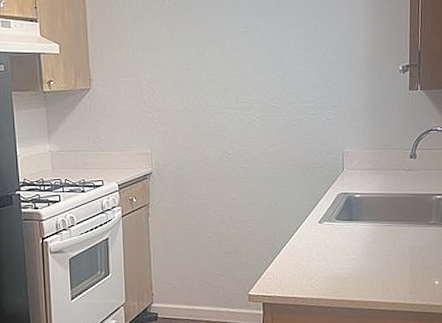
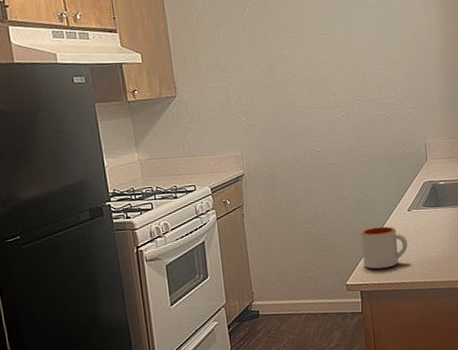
mug: none [267,237,317,282] -> present [360,226,408,270]

